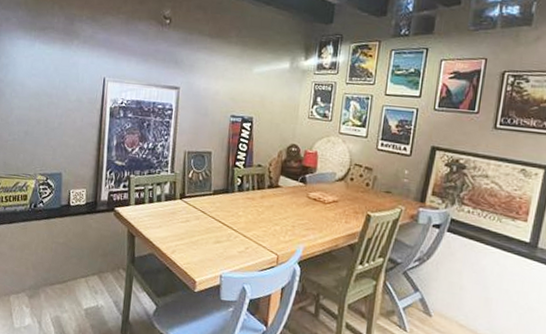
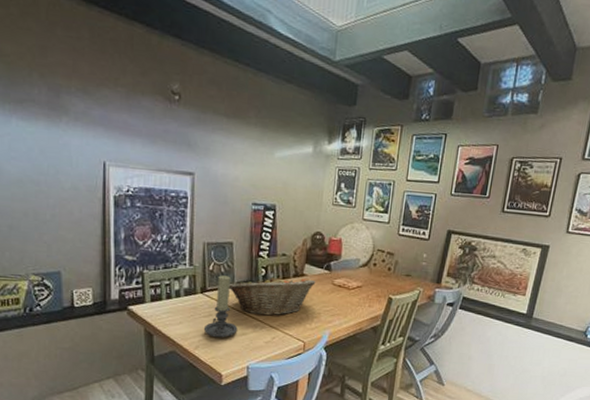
candle holder: none [180,183,213,245] -> present [203,275,238,338]
fruit basket: none [206,185,290,226] -> present [228,275,316,316]

